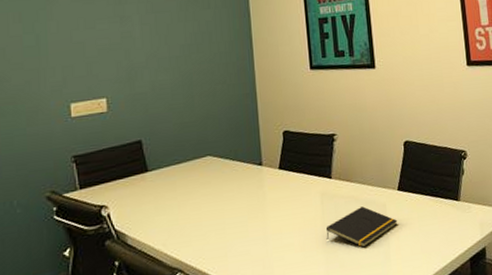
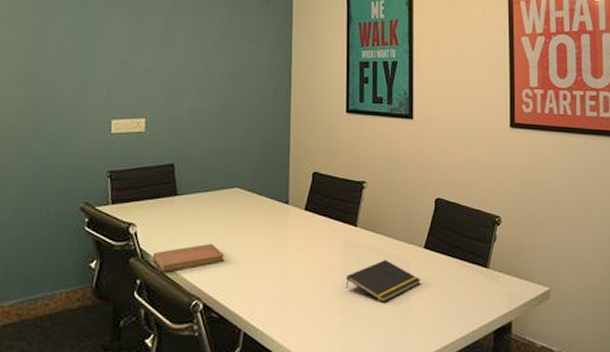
notebook: none [128,214,204,250] -> present [152,243,225,272]

